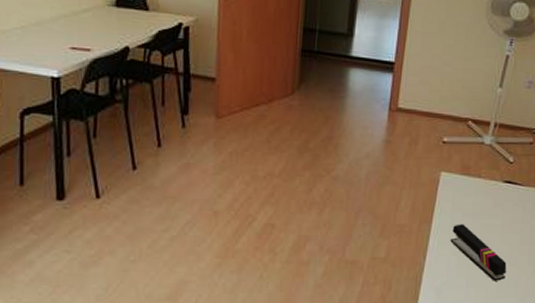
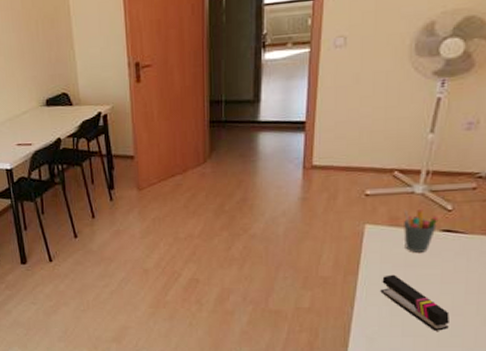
pen holder: none [473,159,502,202] -> present [404,209,439,252]

